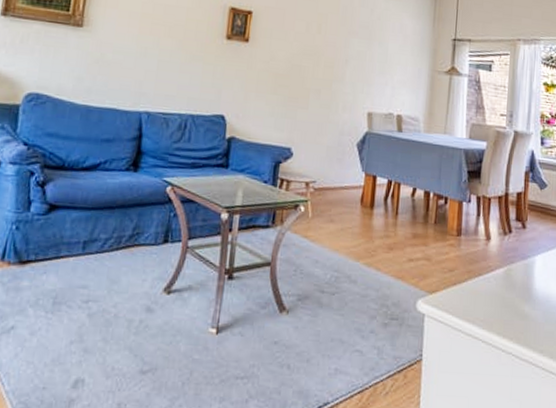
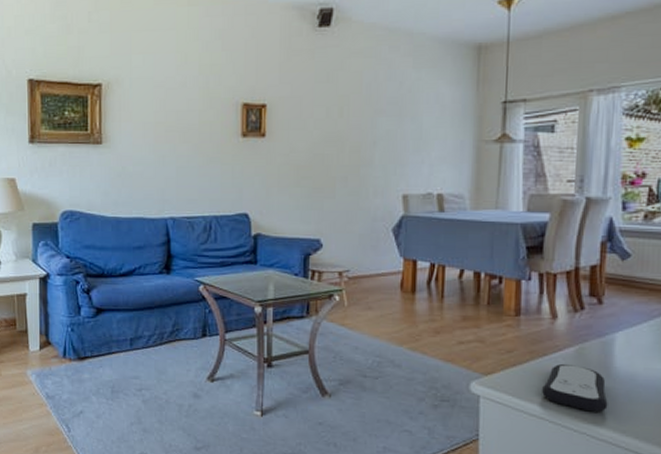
remote control: none [477,283,529,332] -> present [542,363,608,412]

